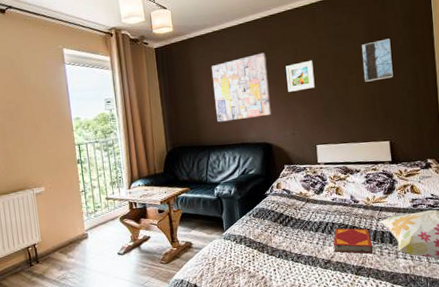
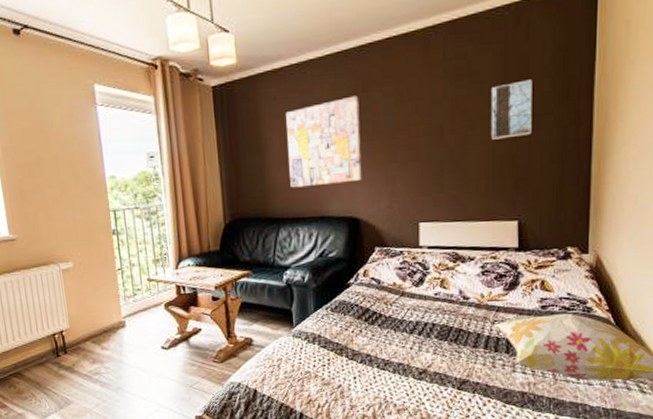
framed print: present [286,60,315,92] -> none [385,107,423,151]
hardback book: present [333,228,373,254] -> none [431,331,483,365]

